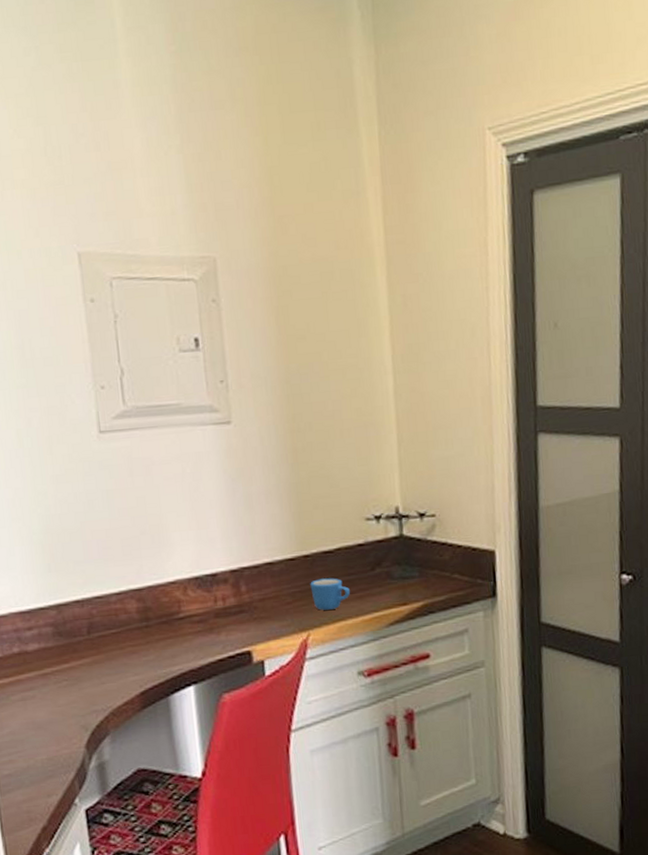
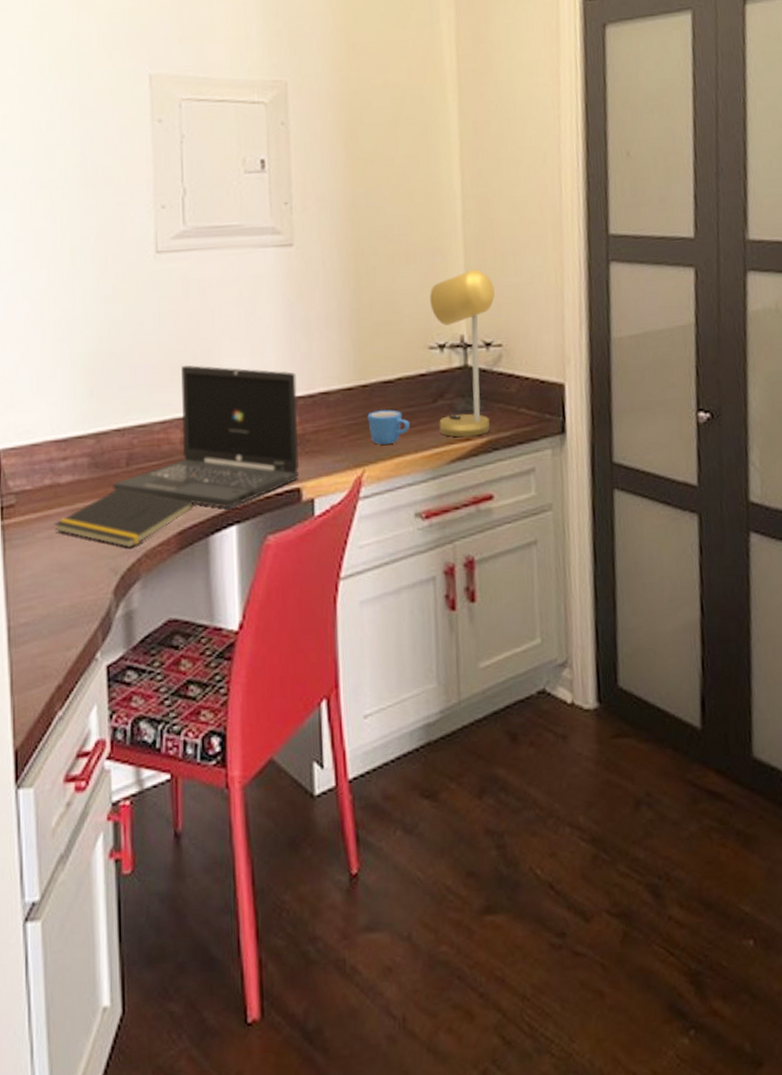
notepad: none [26,654,154,708] -> present [54,488,194,548]
laptop: none [77,540,249,671] -> present [113,365,299,509]
desk lamp: none [365,442,427,602] -> present [430,269,495,438]

